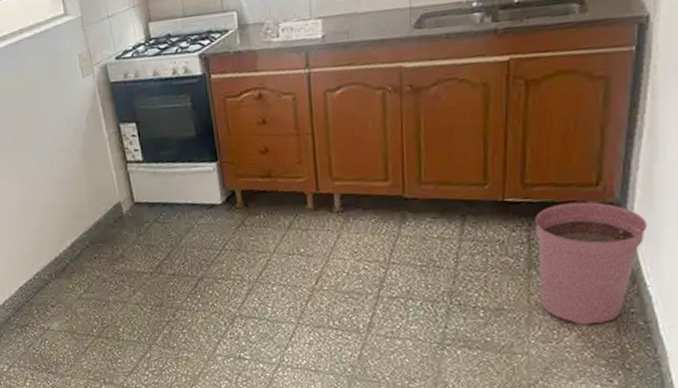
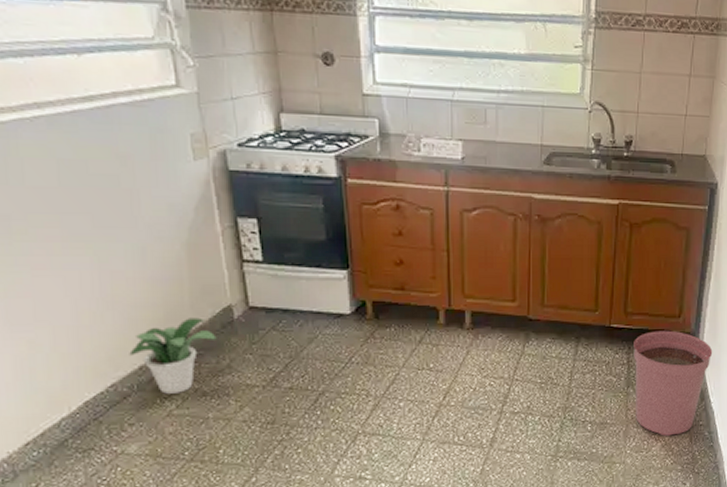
potted plant: none [47,214,111,280] -> present [129,317,217,394]

